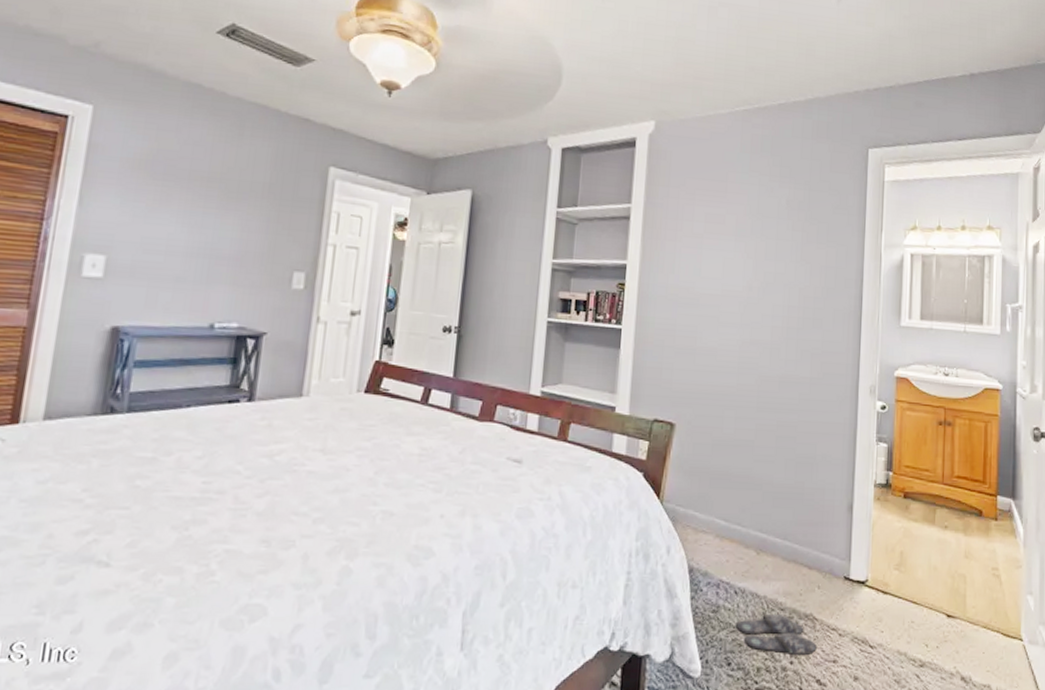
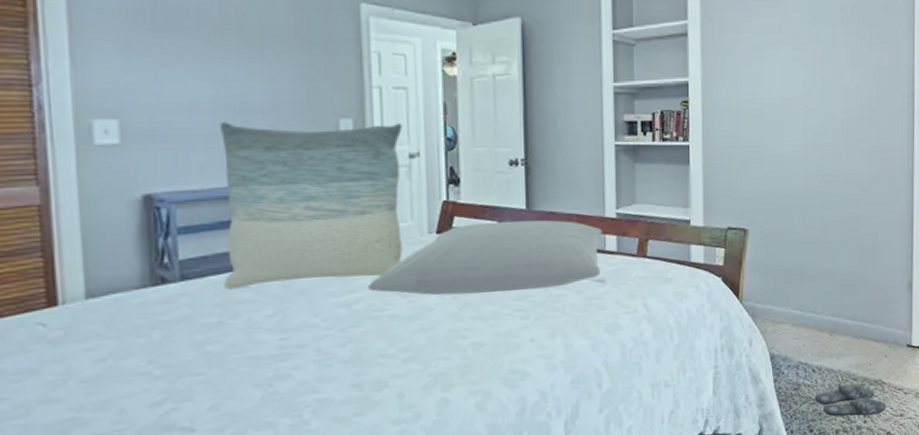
pillow: none [164,265,349,430] -> present [220,122,403,290]
pillow: none [292,386,525,462] -> present [367,220,603,296]

